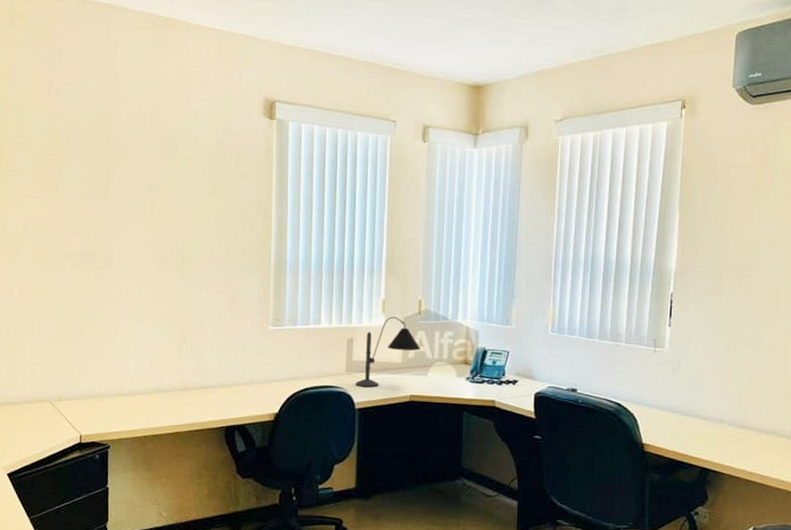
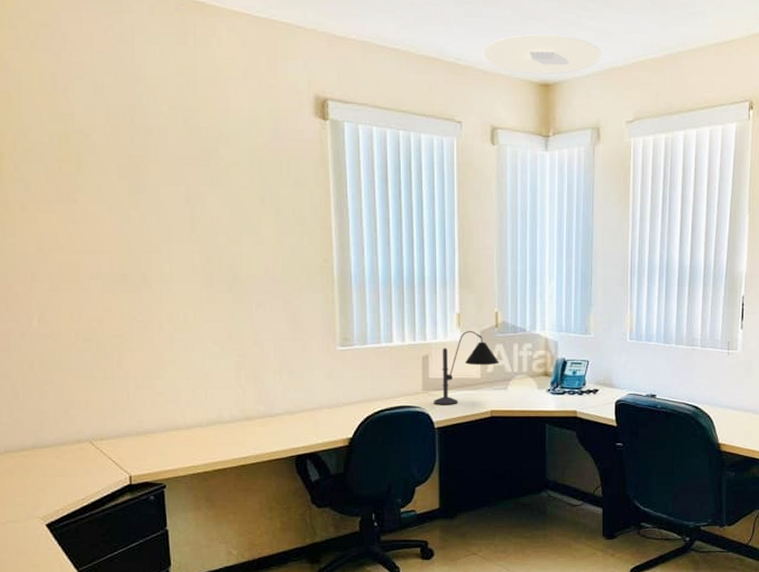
ceiling light: none [418,40,533,77] -> present [482,33,602,75]

